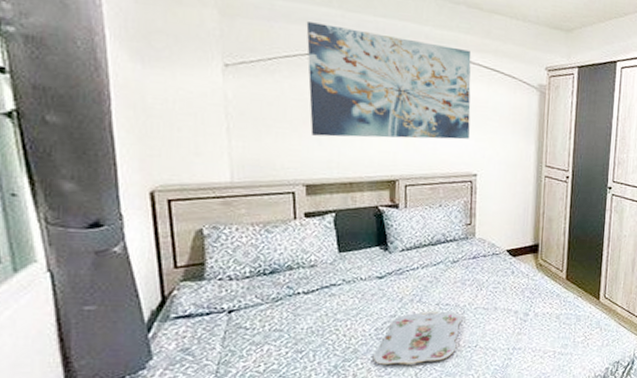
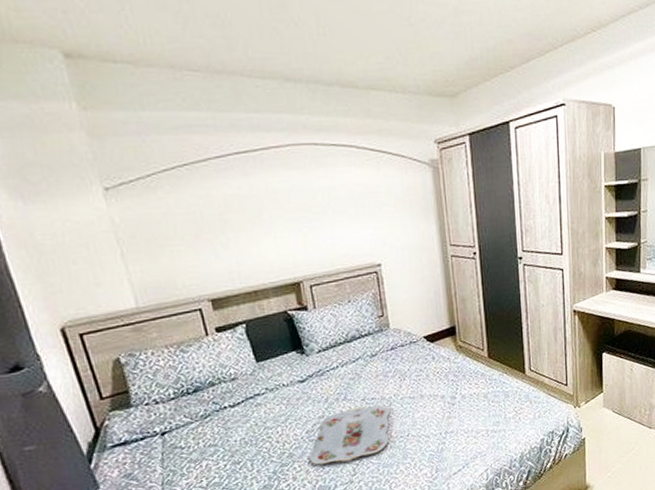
wall art: present [306,22,472,140] -> none [178,129,368,248]

